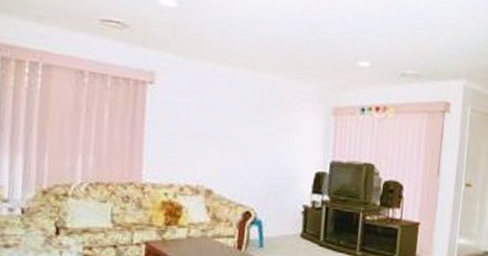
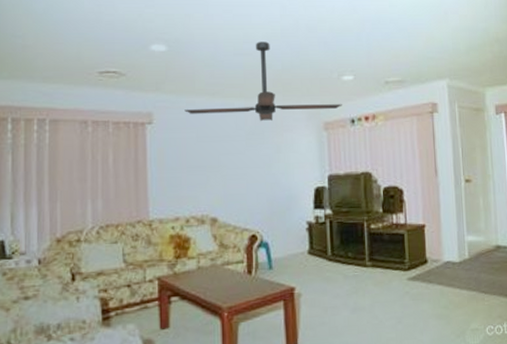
ceiling fan: none [189,11,355,98] -> present [184,42,342,121]

